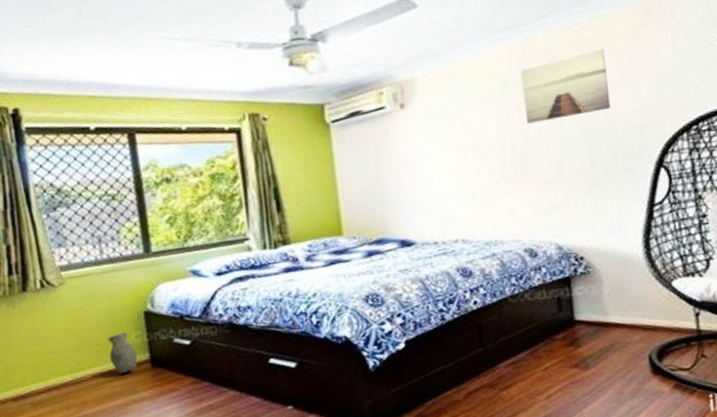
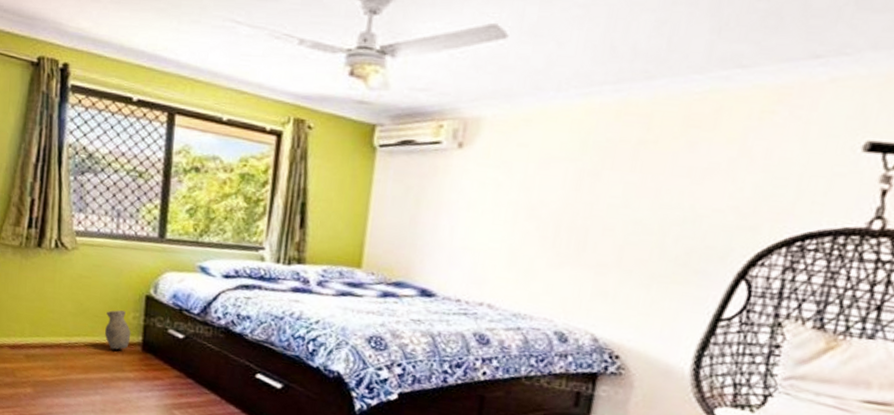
wall art: present [521,48,611,124] -> none [597,128,715,200]

